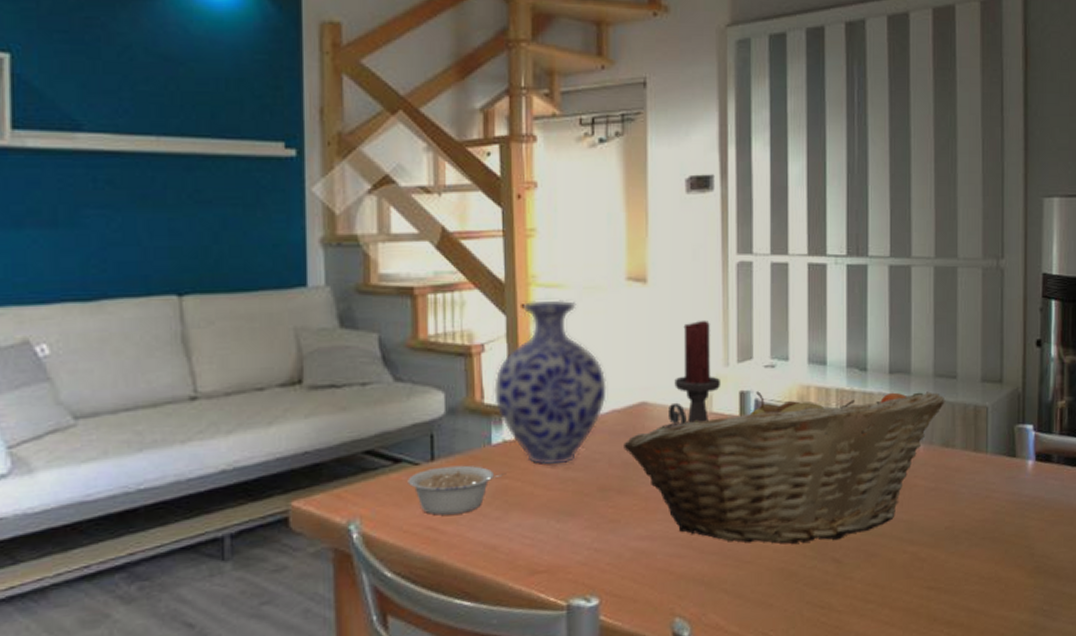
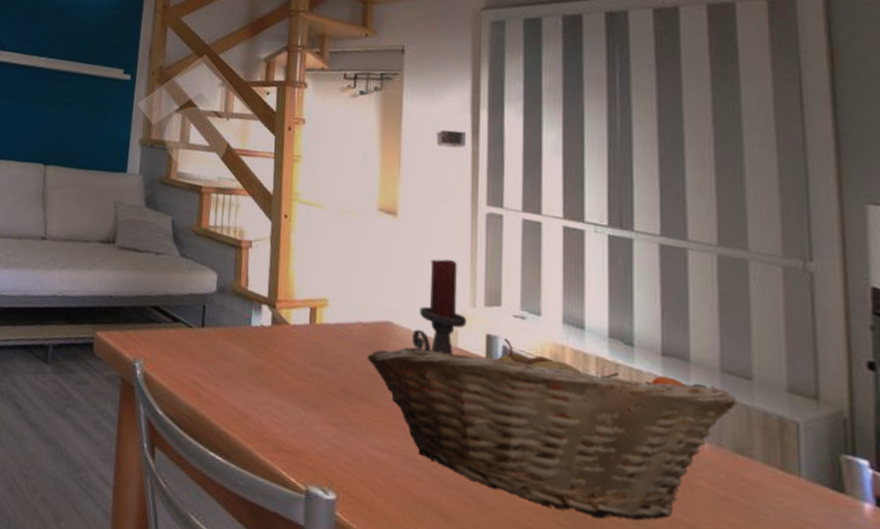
legume: present [407,465,506,516] -> none [182,333,261,379]
vase: present [494,299,607,465] -> none [256,213,355,360]

